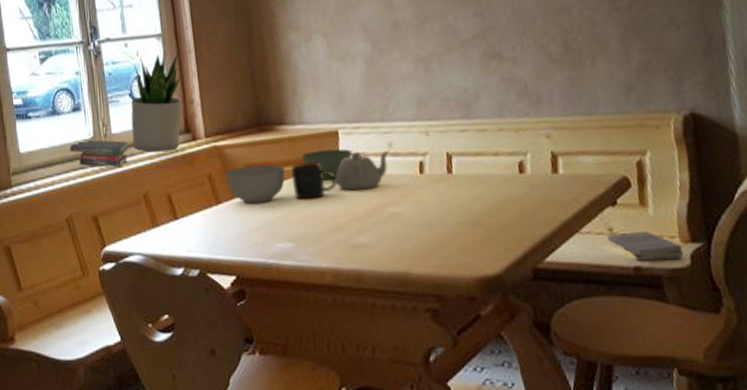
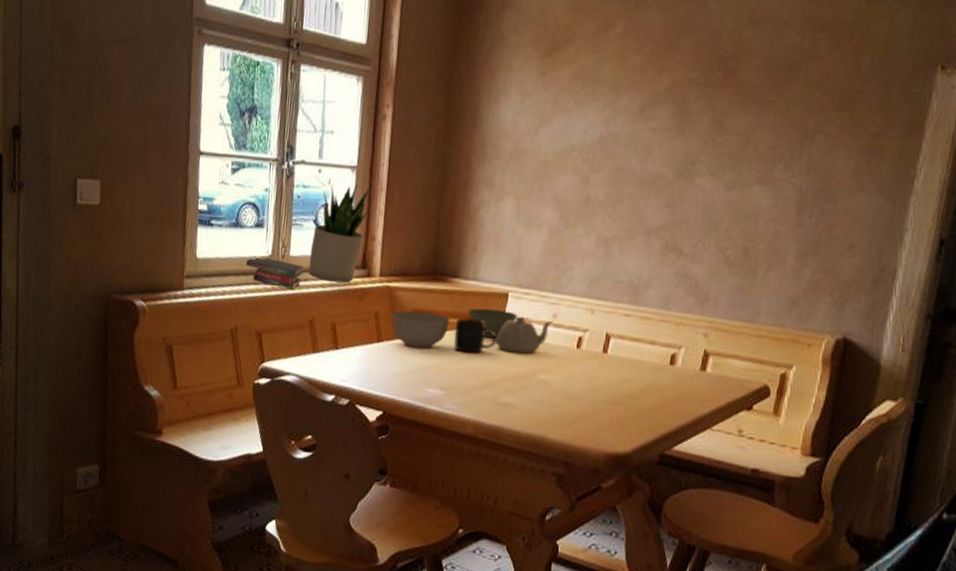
books: present [607,230,683,261] -> none [735,436,801,470]

